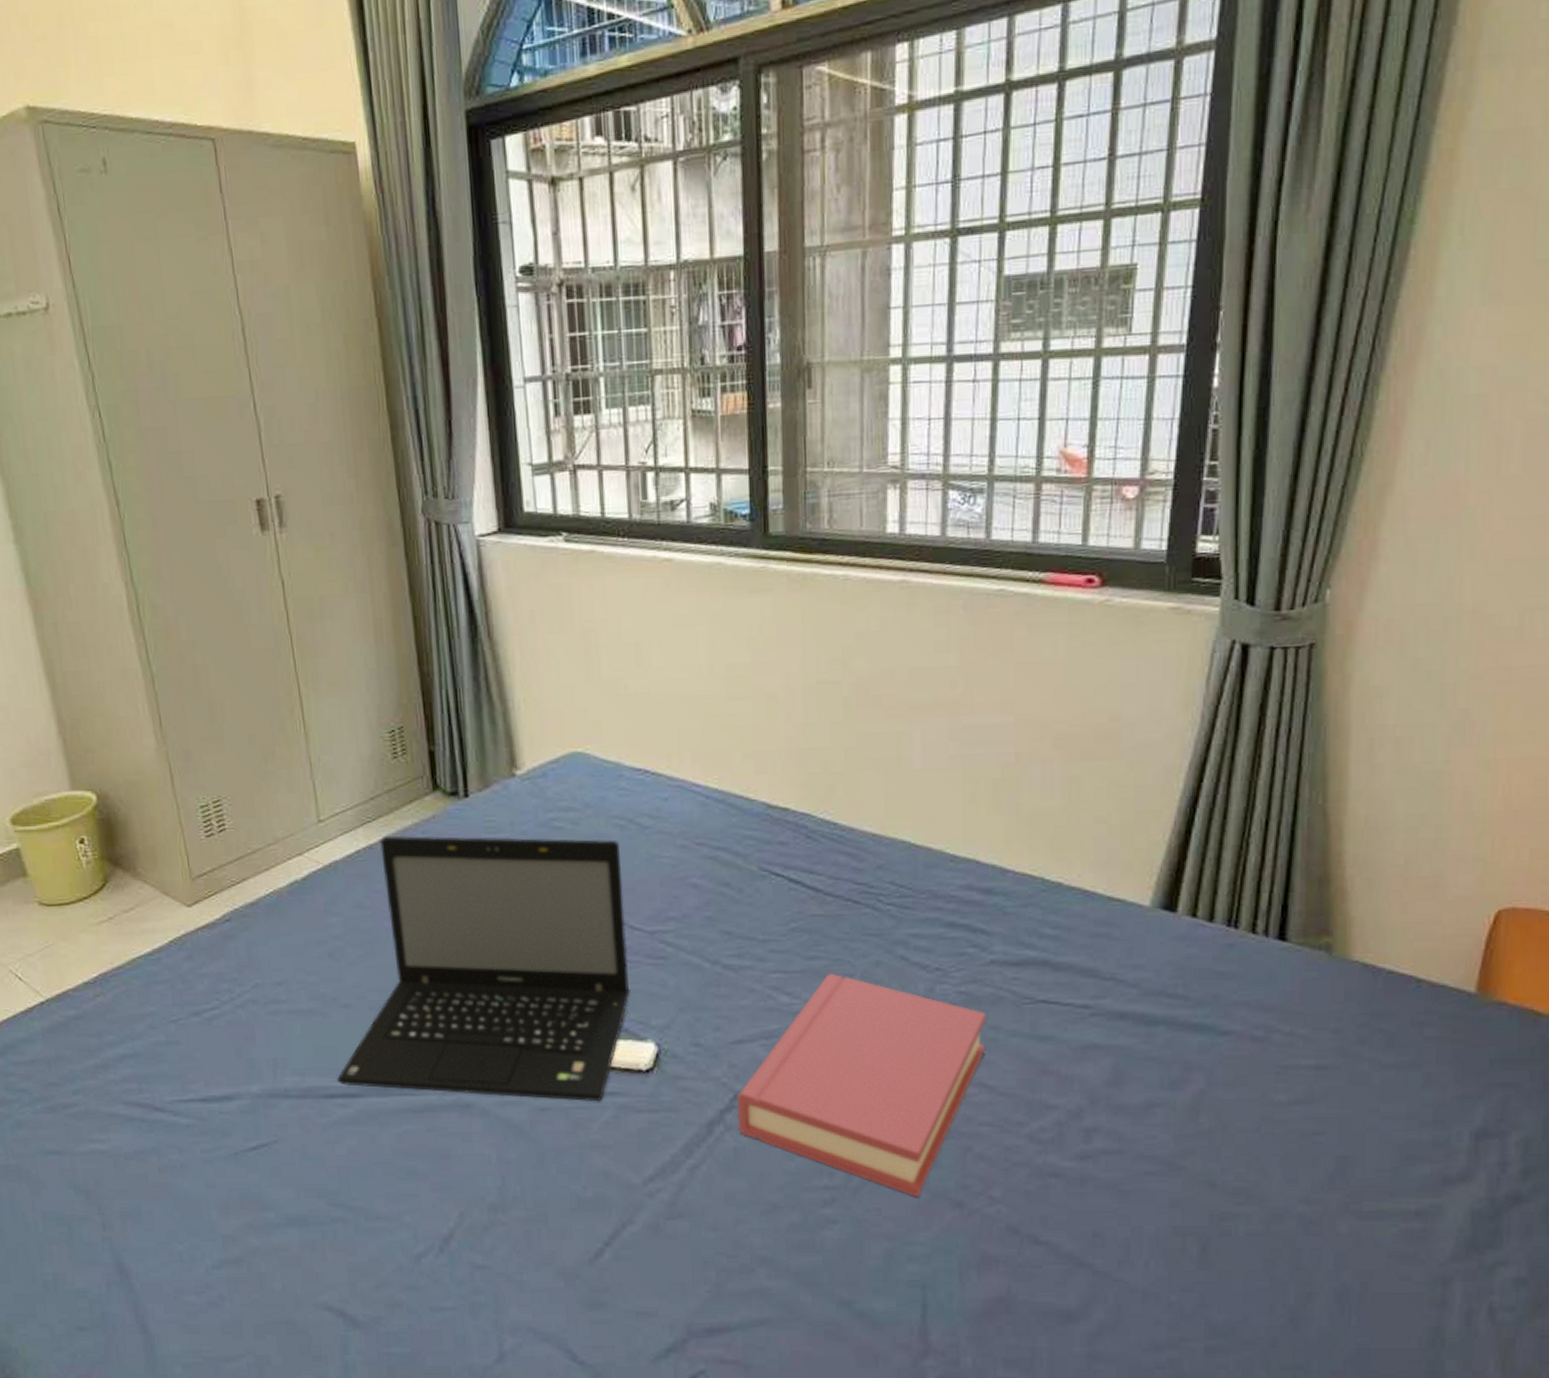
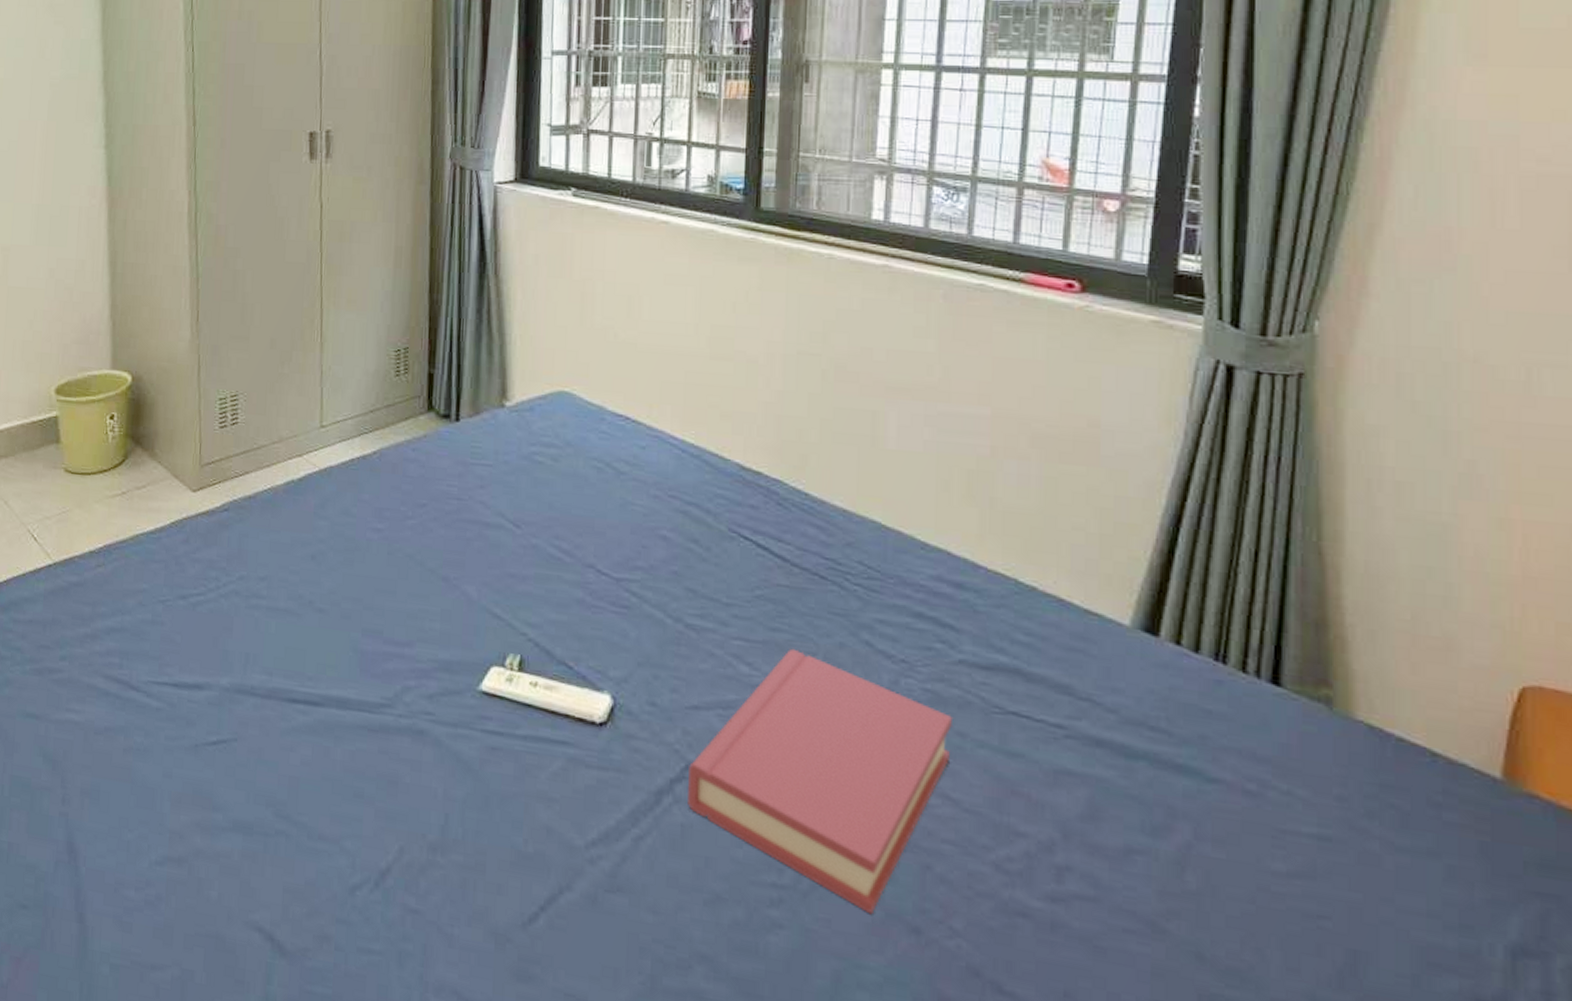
laptop: present [337,835,631,1102] -> none [302,448,596,750]

